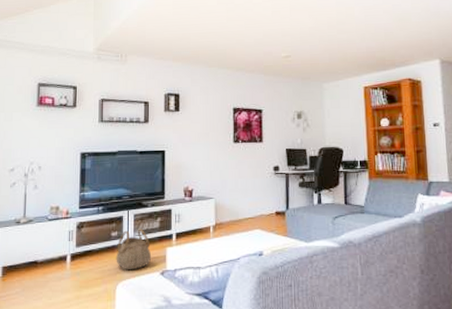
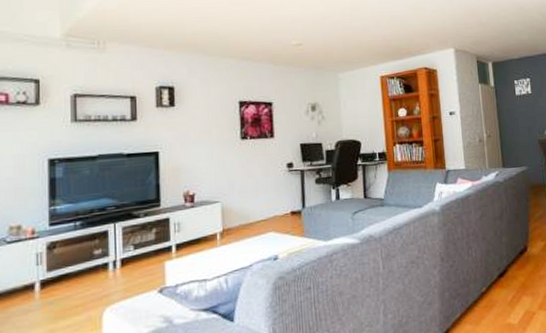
basket: present [116,229,152,271] -> none [101,243,147,293]

